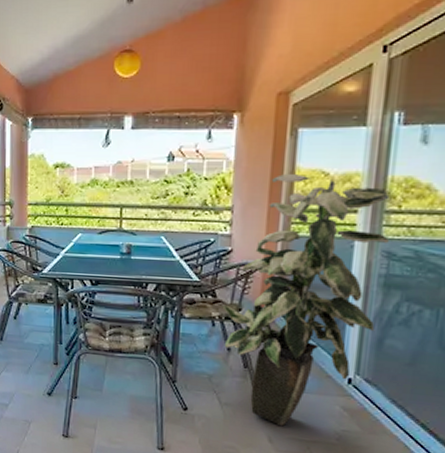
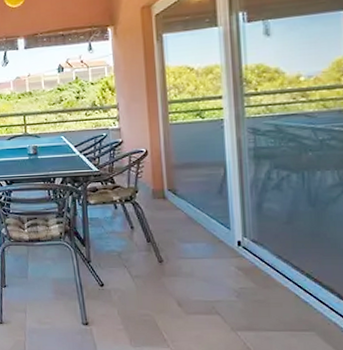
indoor plant: present [222,173,390,427] -> none [121,71,253,291]

